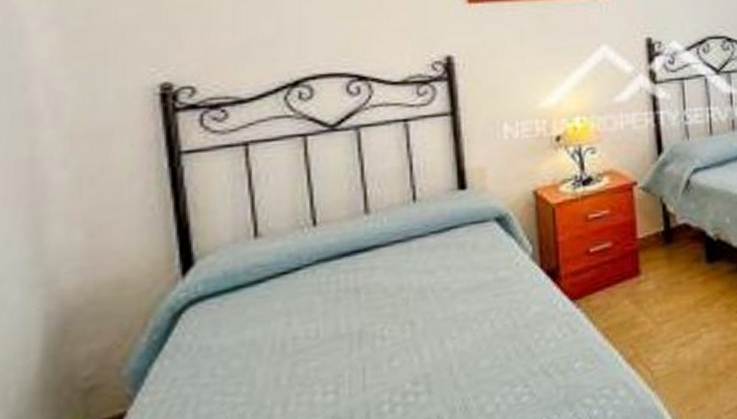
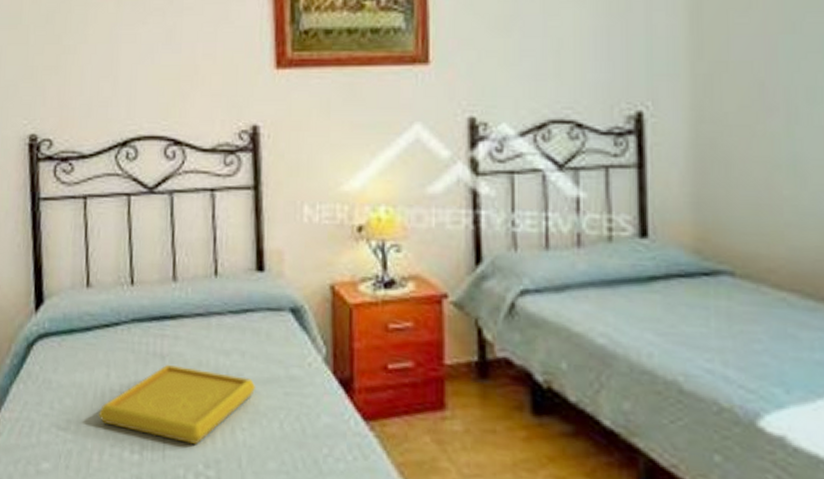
serving tray: none [279,289,465,374] -> present [99,364,256,445]

